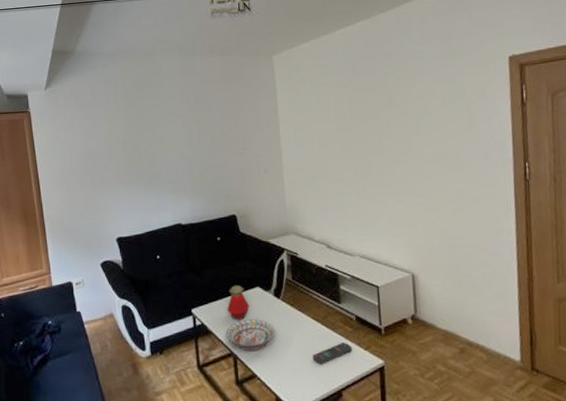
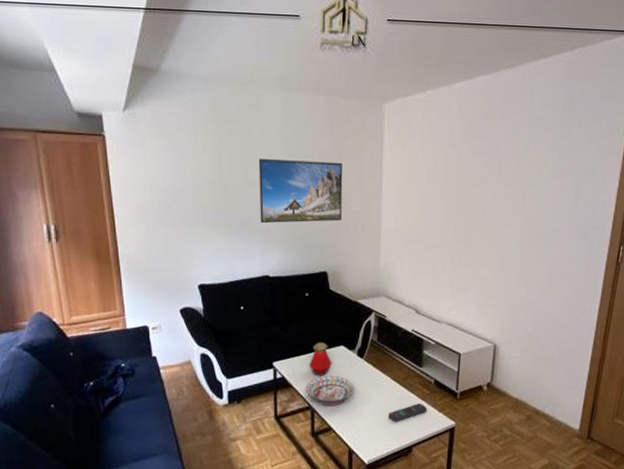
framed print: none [164,112,245,175] -> present [258,159,343,224]

